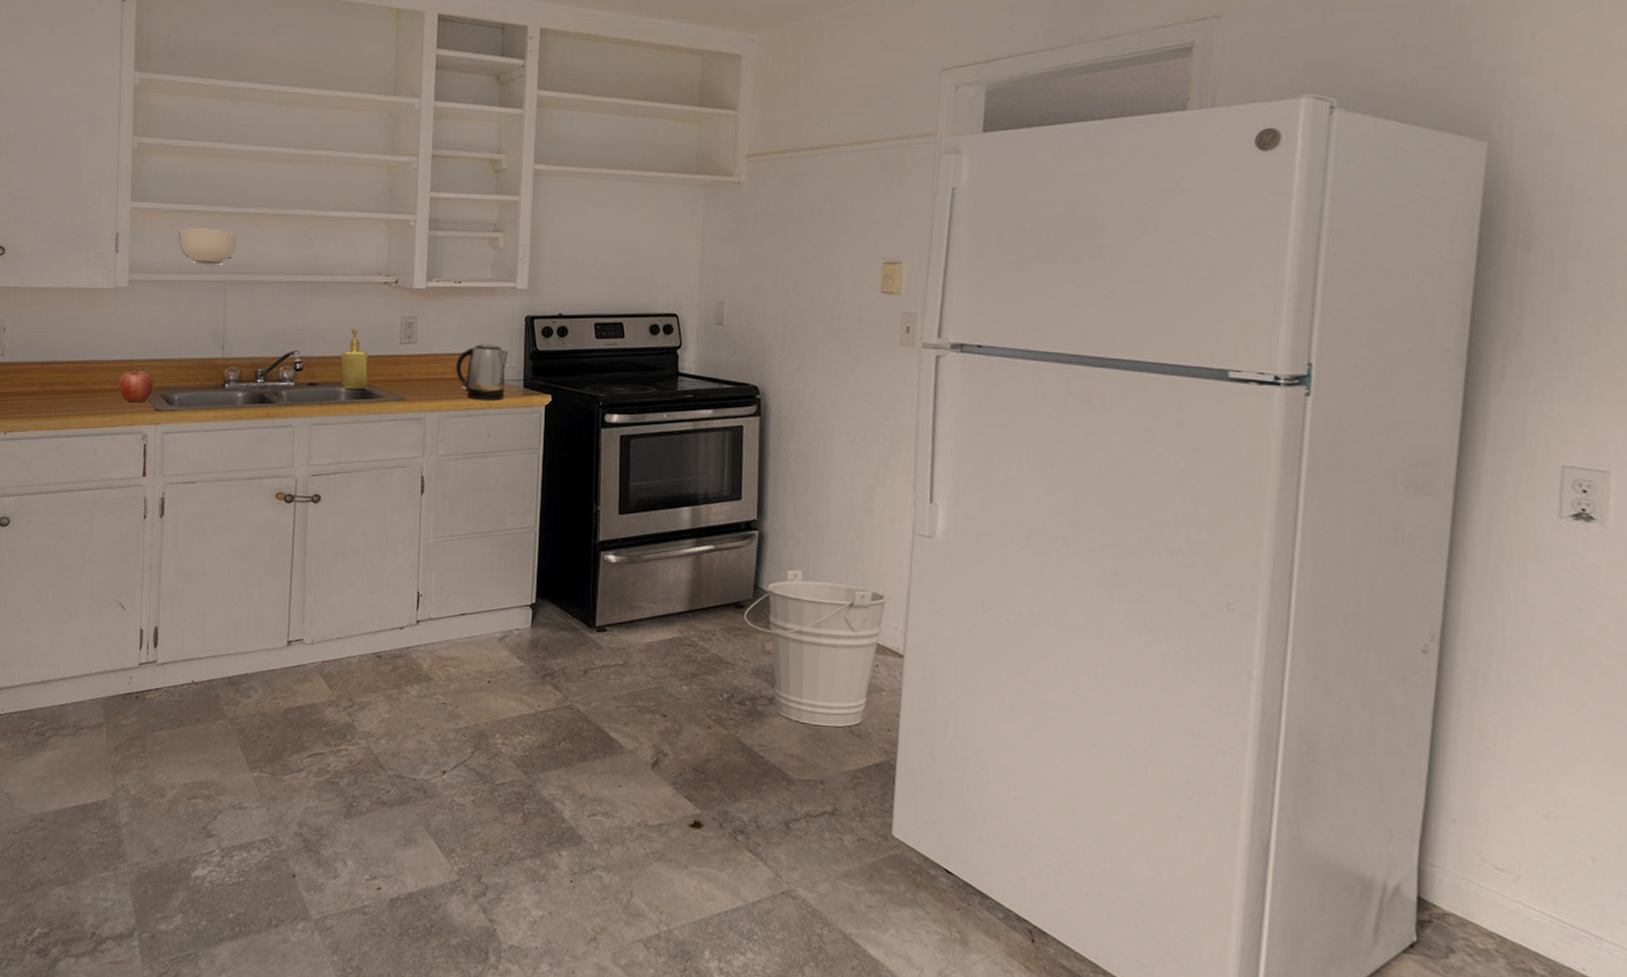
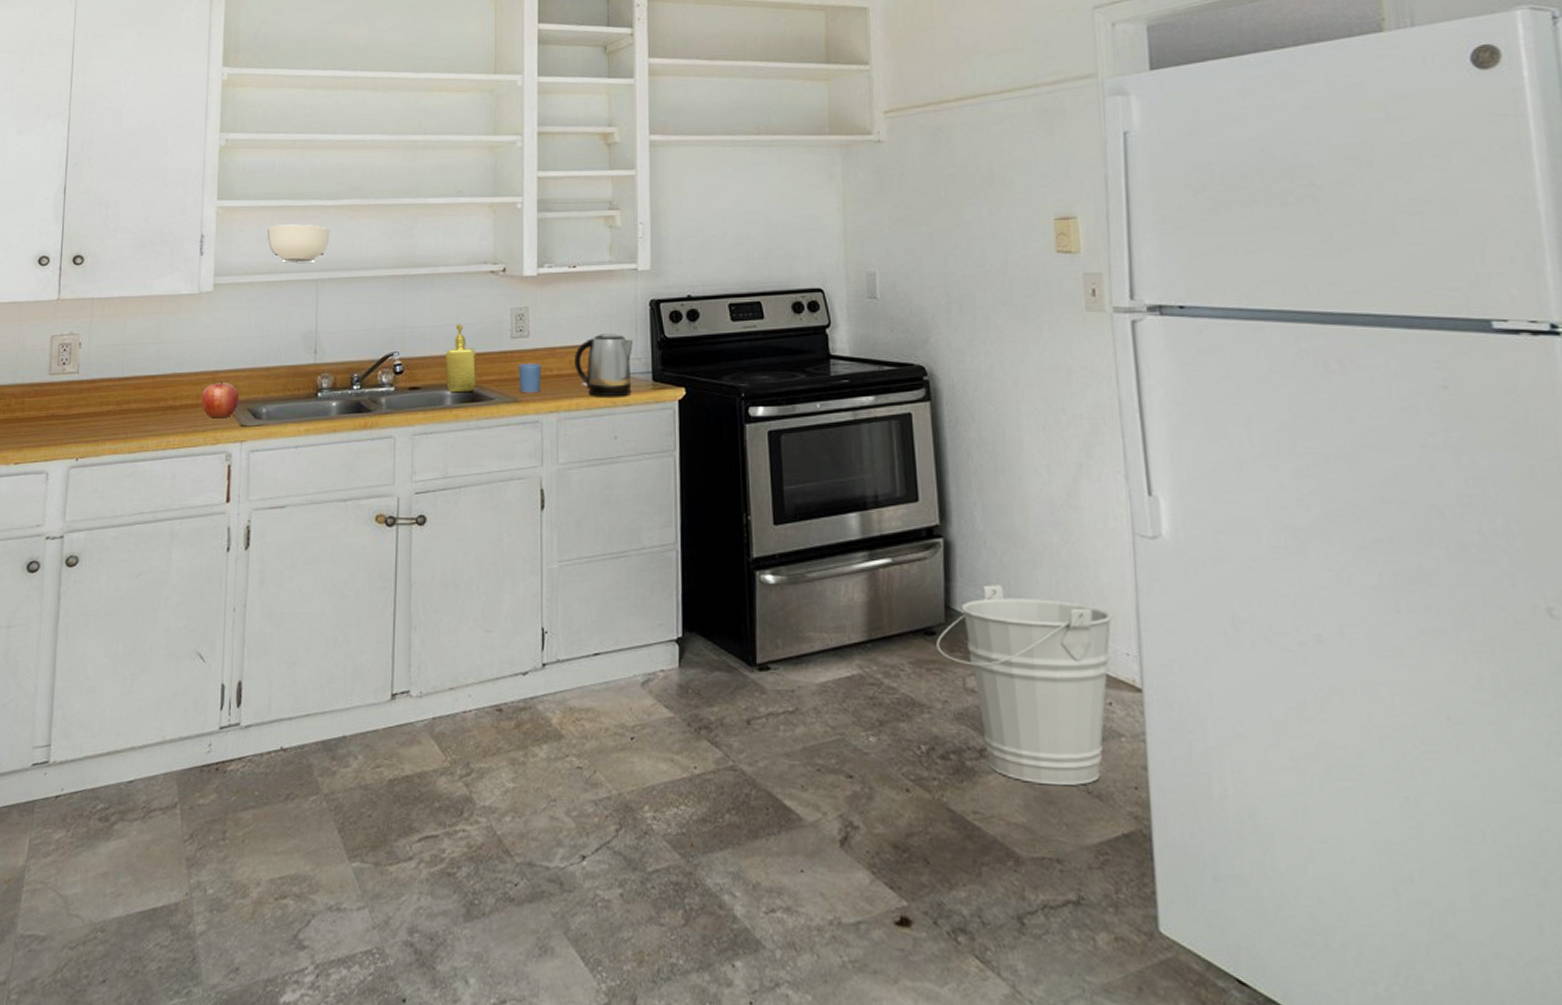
mug: none [406,367,427,394] -> present [519,363,542,394]

